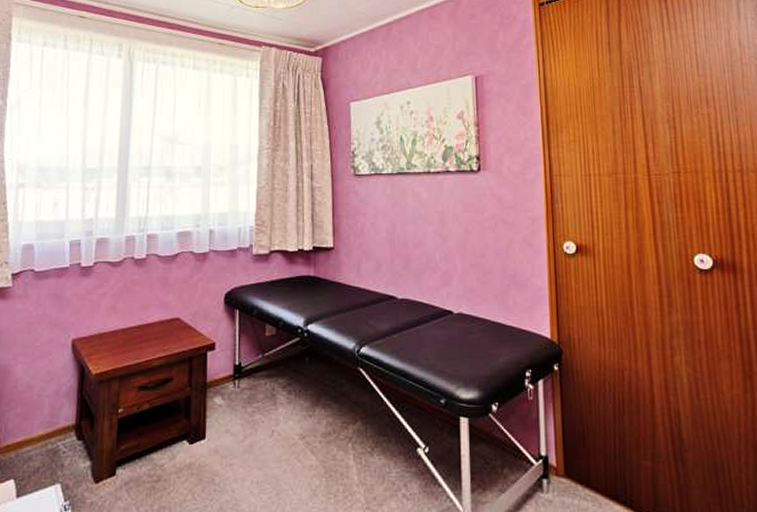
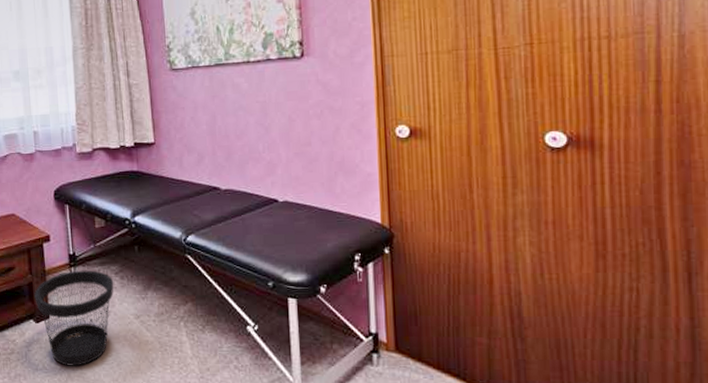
wastebasket: none [191,383,280,496] -> present [34,270,114,366]

